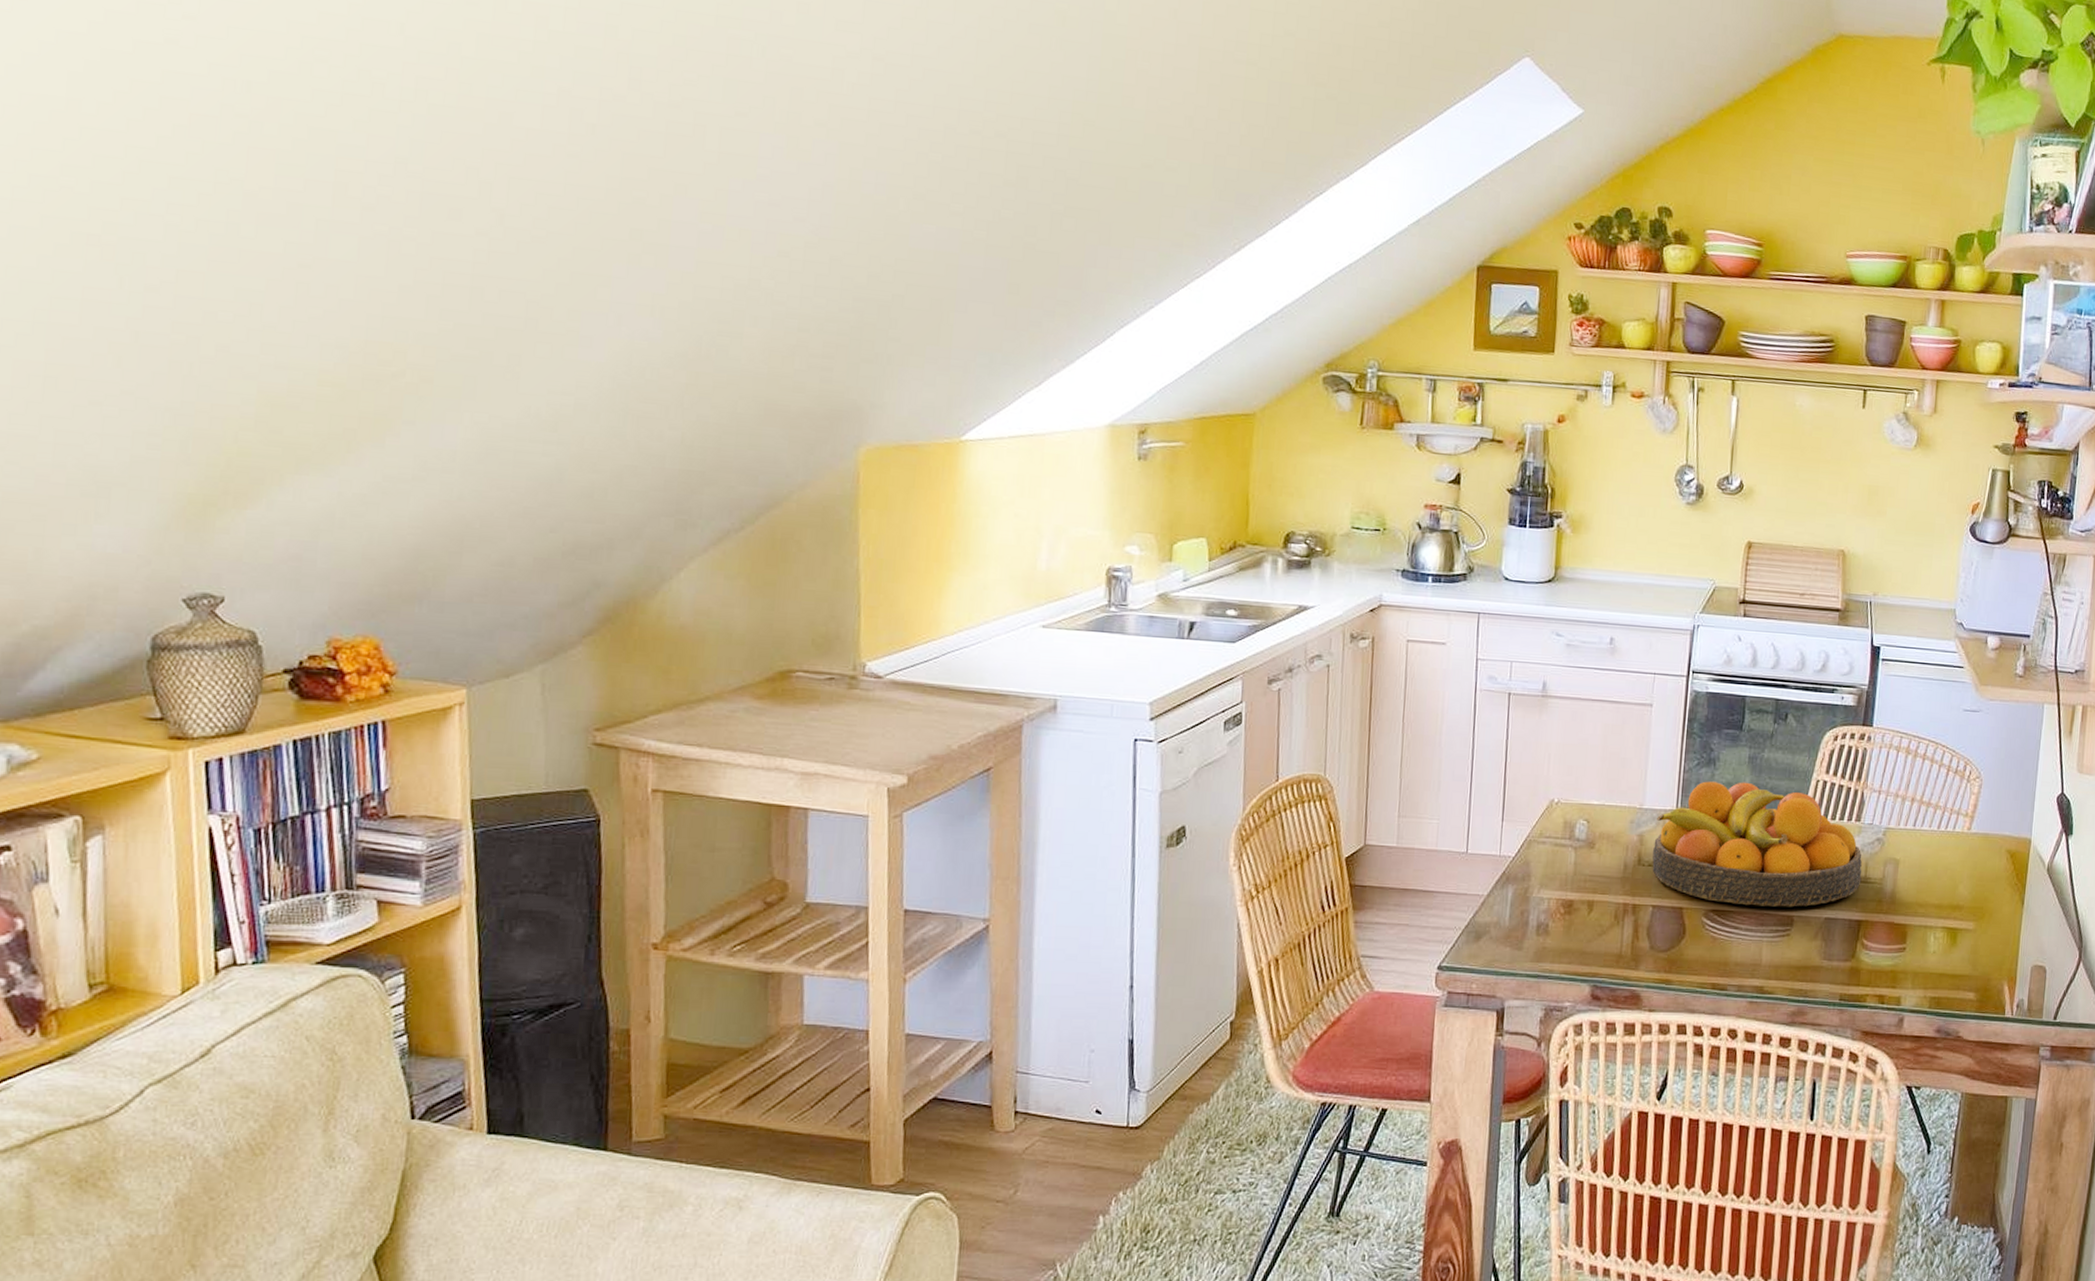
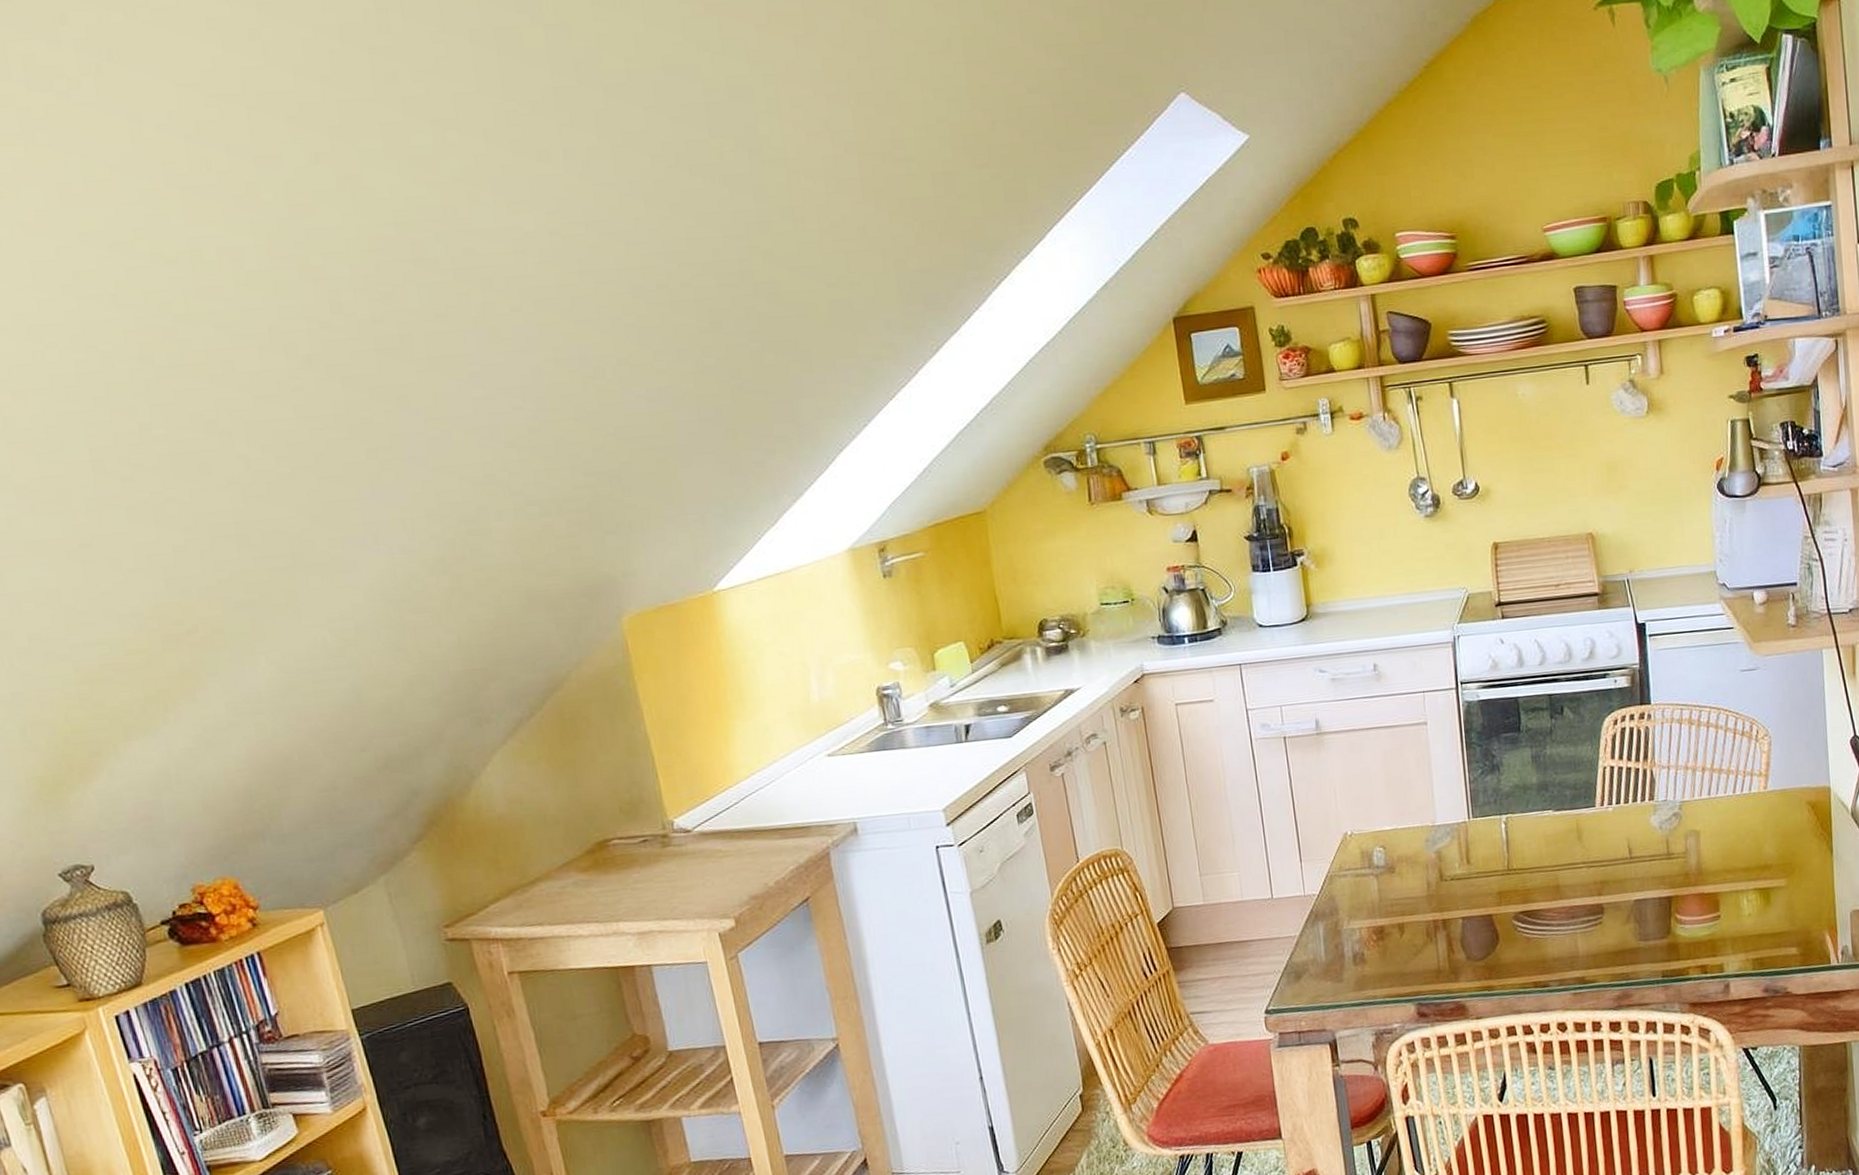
fruit bowl: present [1652,781,1862,907] -> none [1450,781,1665,903]

